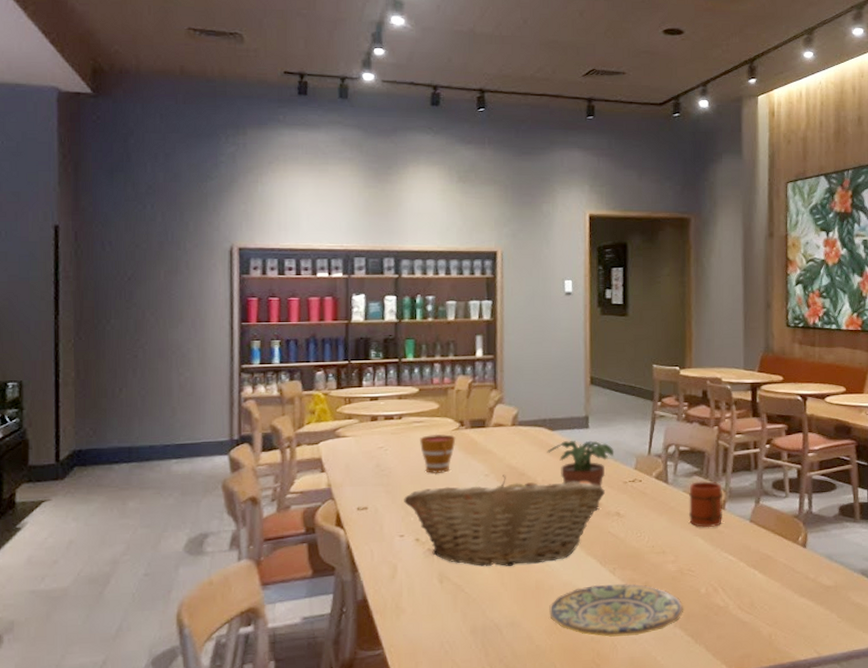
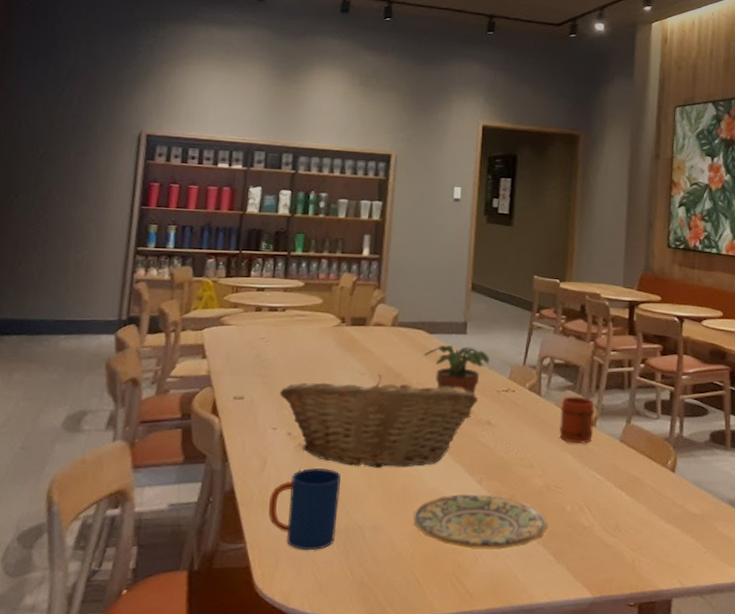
mug: none [404,571,474,652] -> present [269,468,341,551]
cup: present [420,434,456,474] -> none [300,328,336,369]

